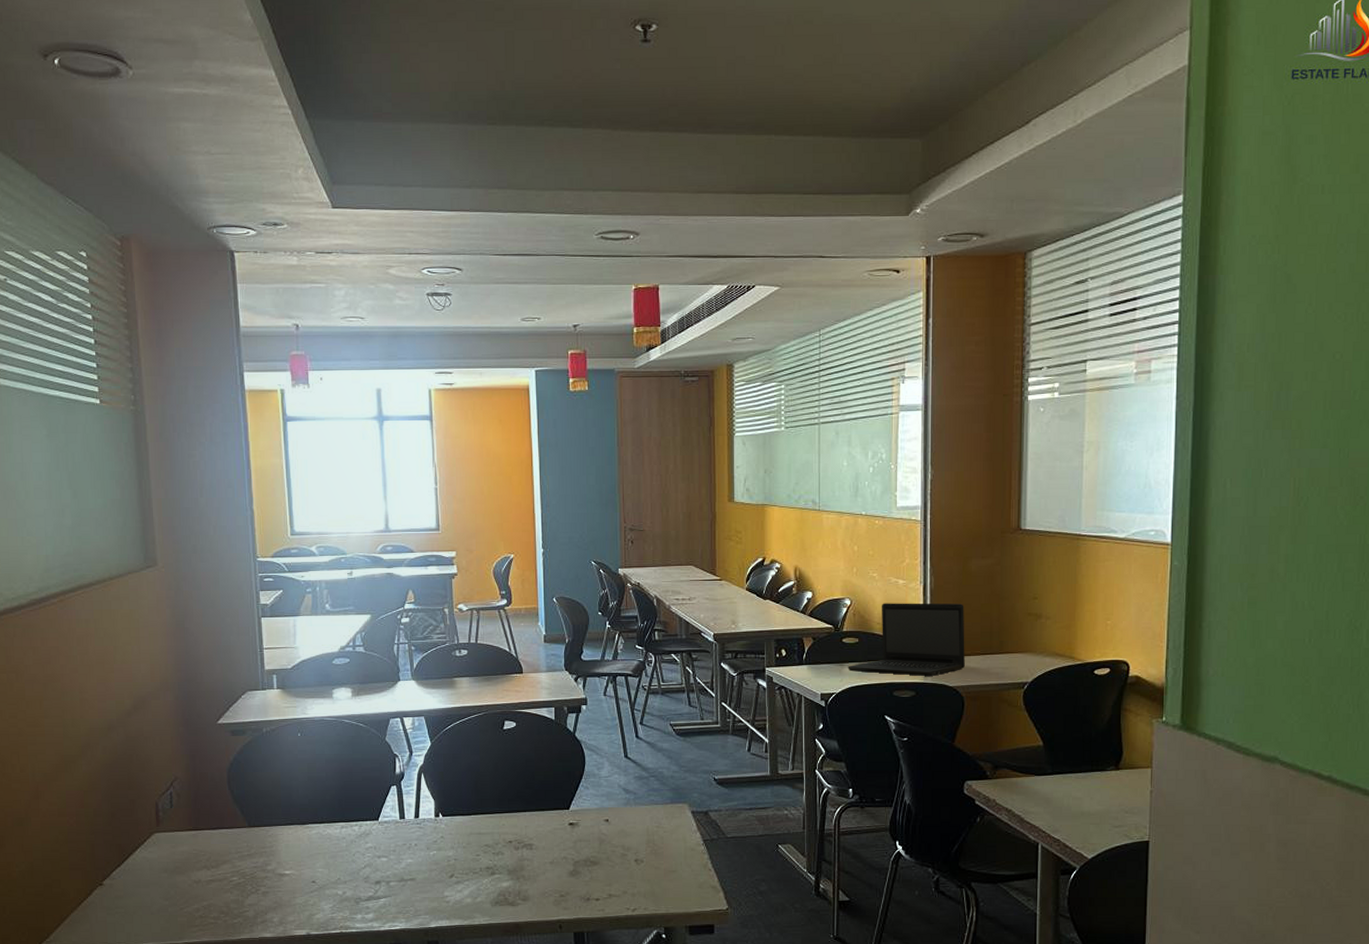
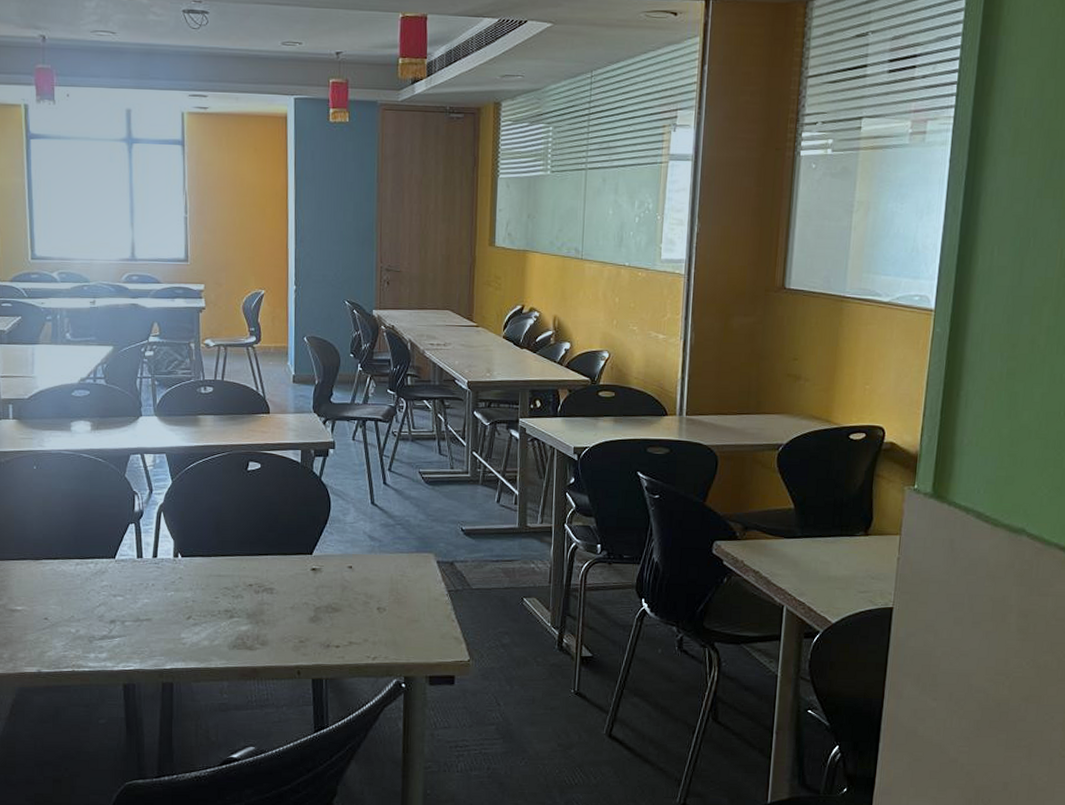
laptop: present [847,603,965,676] -> none [602,357,724,434]

